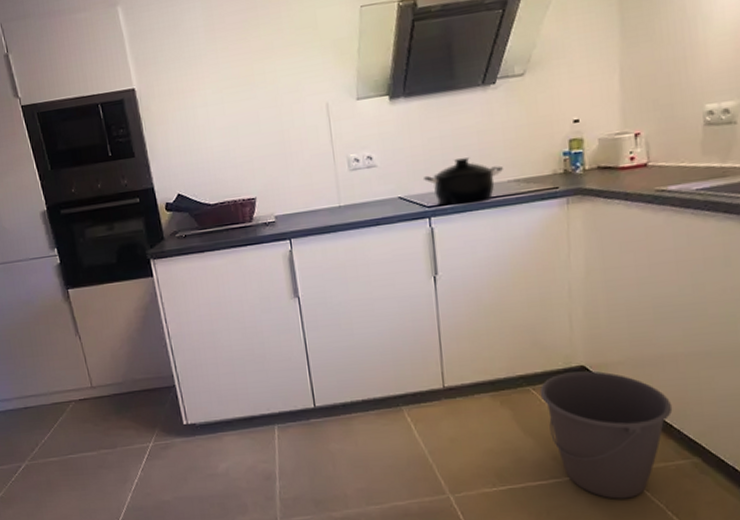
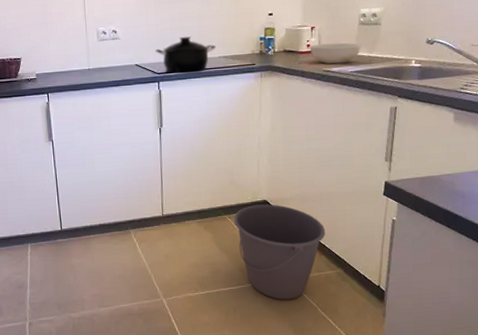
bowl: none [634,150,710,182] -> present [310,42,362,64]

